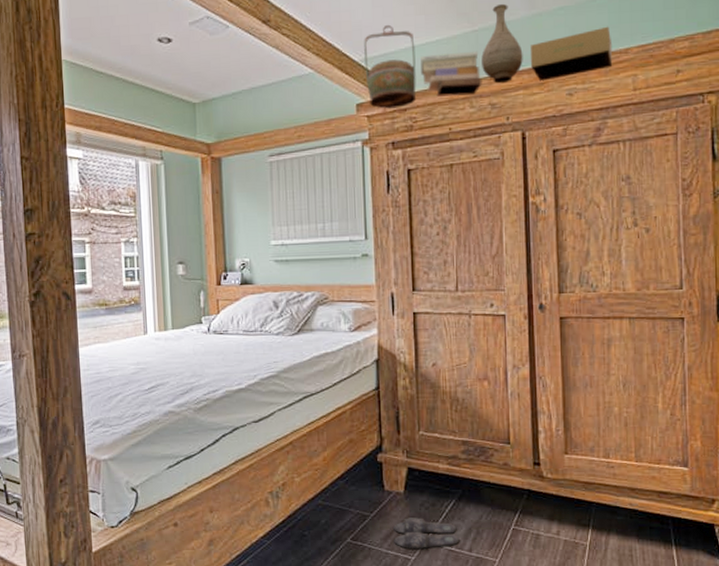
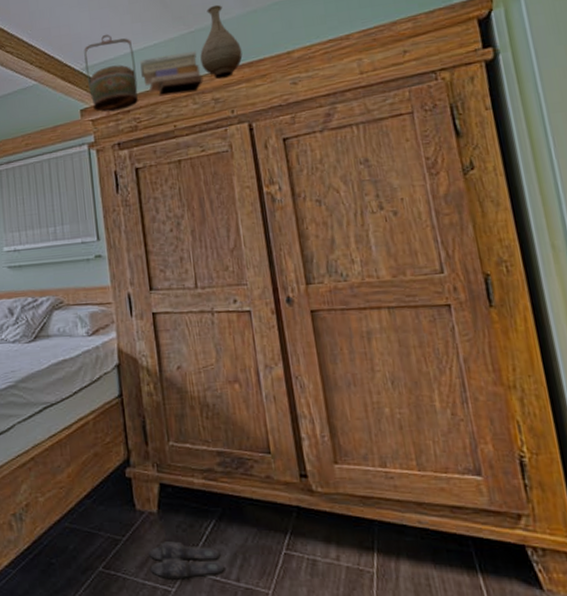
box: present [530,26,613,82] -> none [248,16,335,74]

